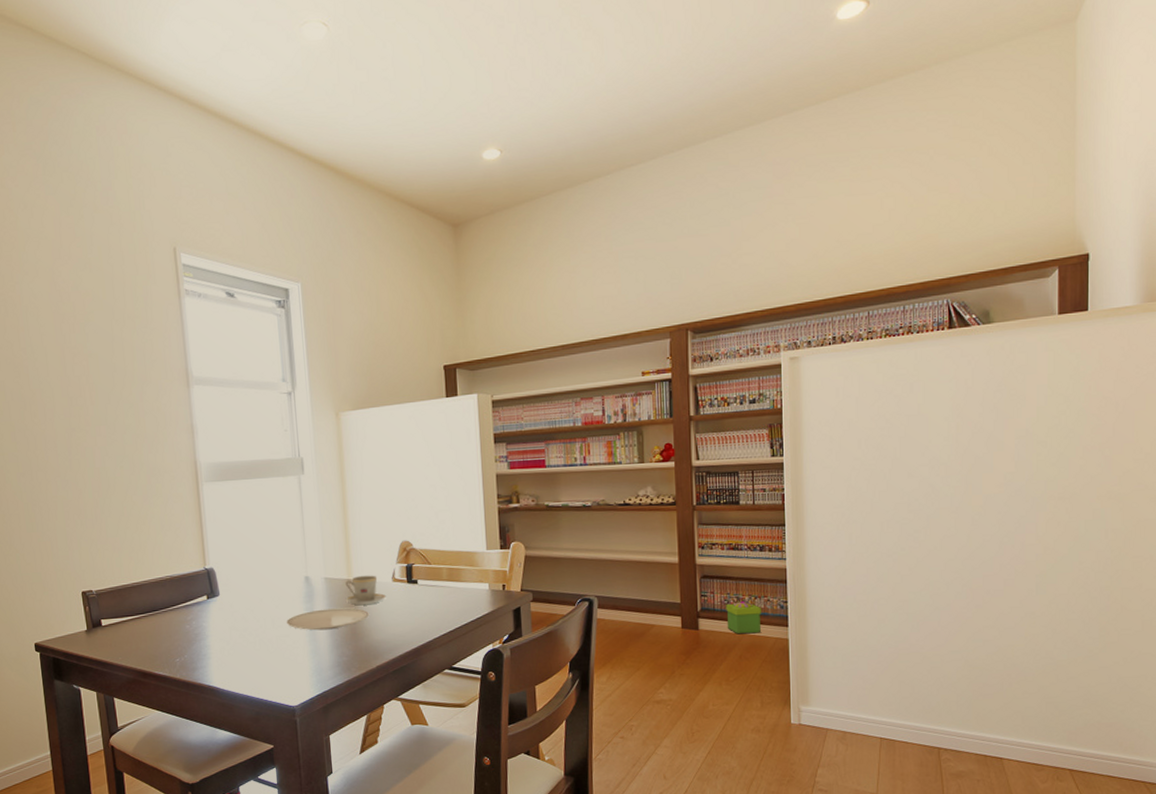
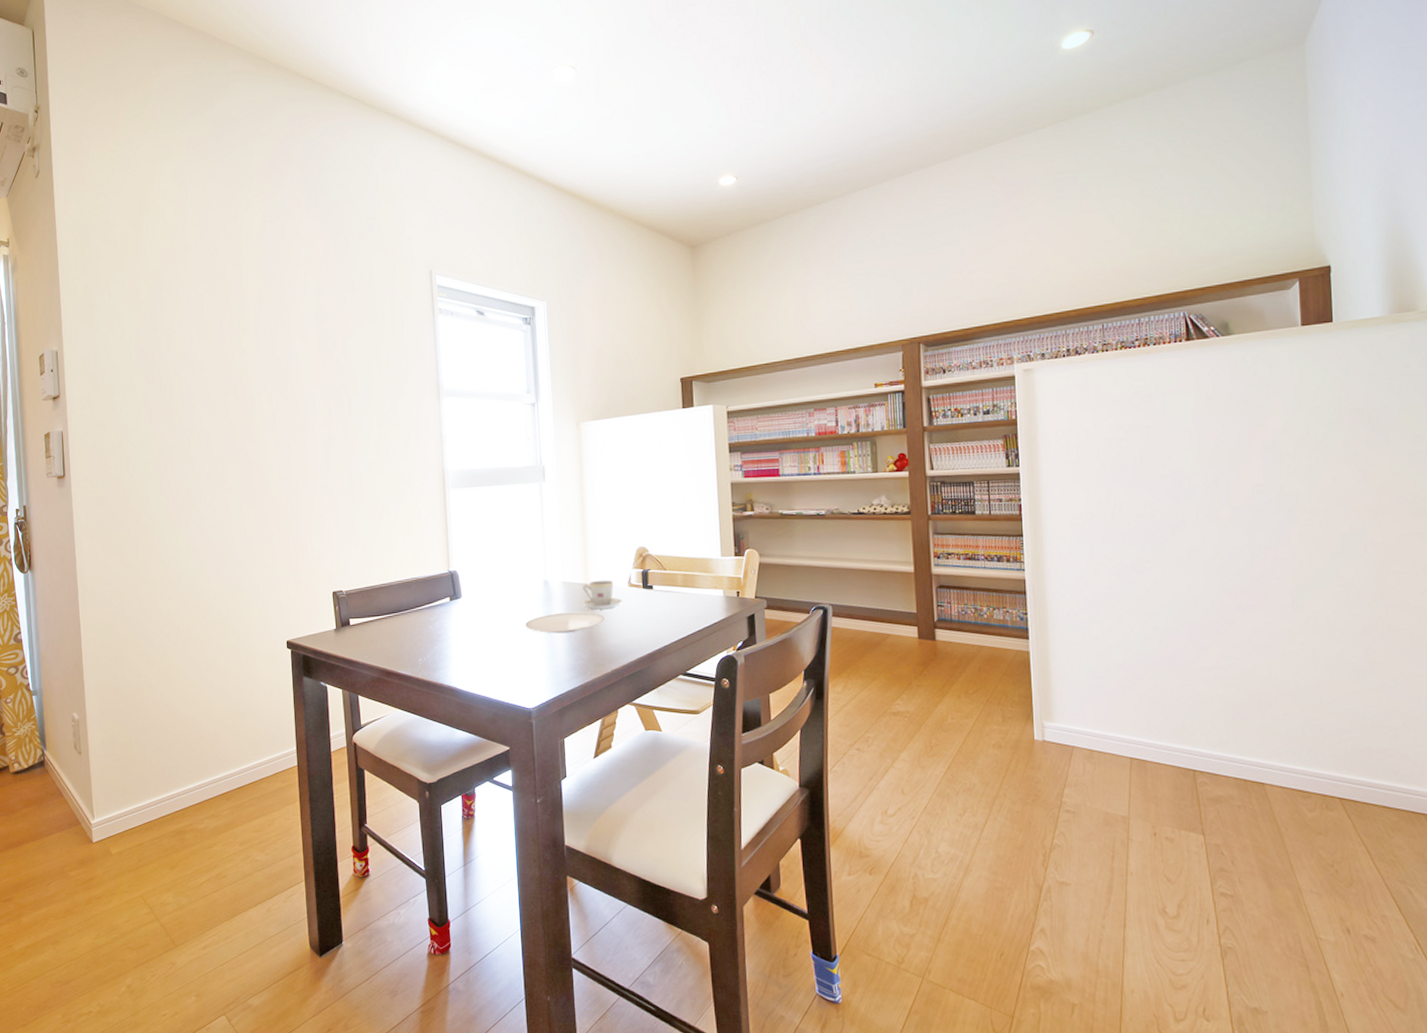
decorative box: present [726,601,761,635] -> none [964,612,1000,646]

